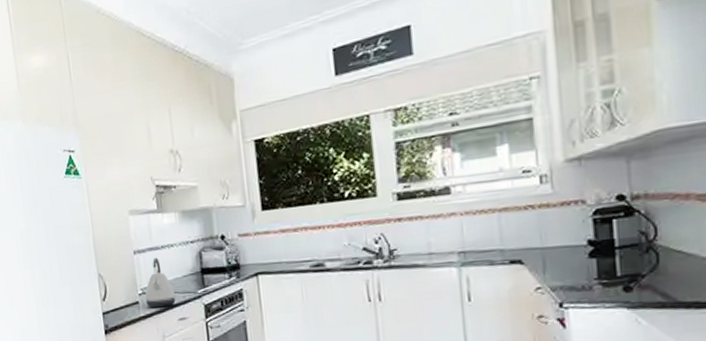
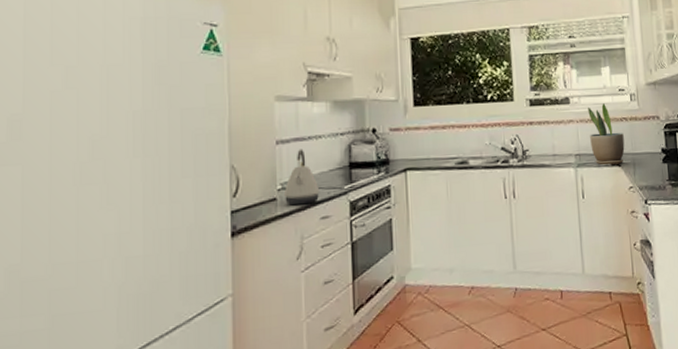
potted plant: none [476,190,530,264] -> present [588,103,625,166]

